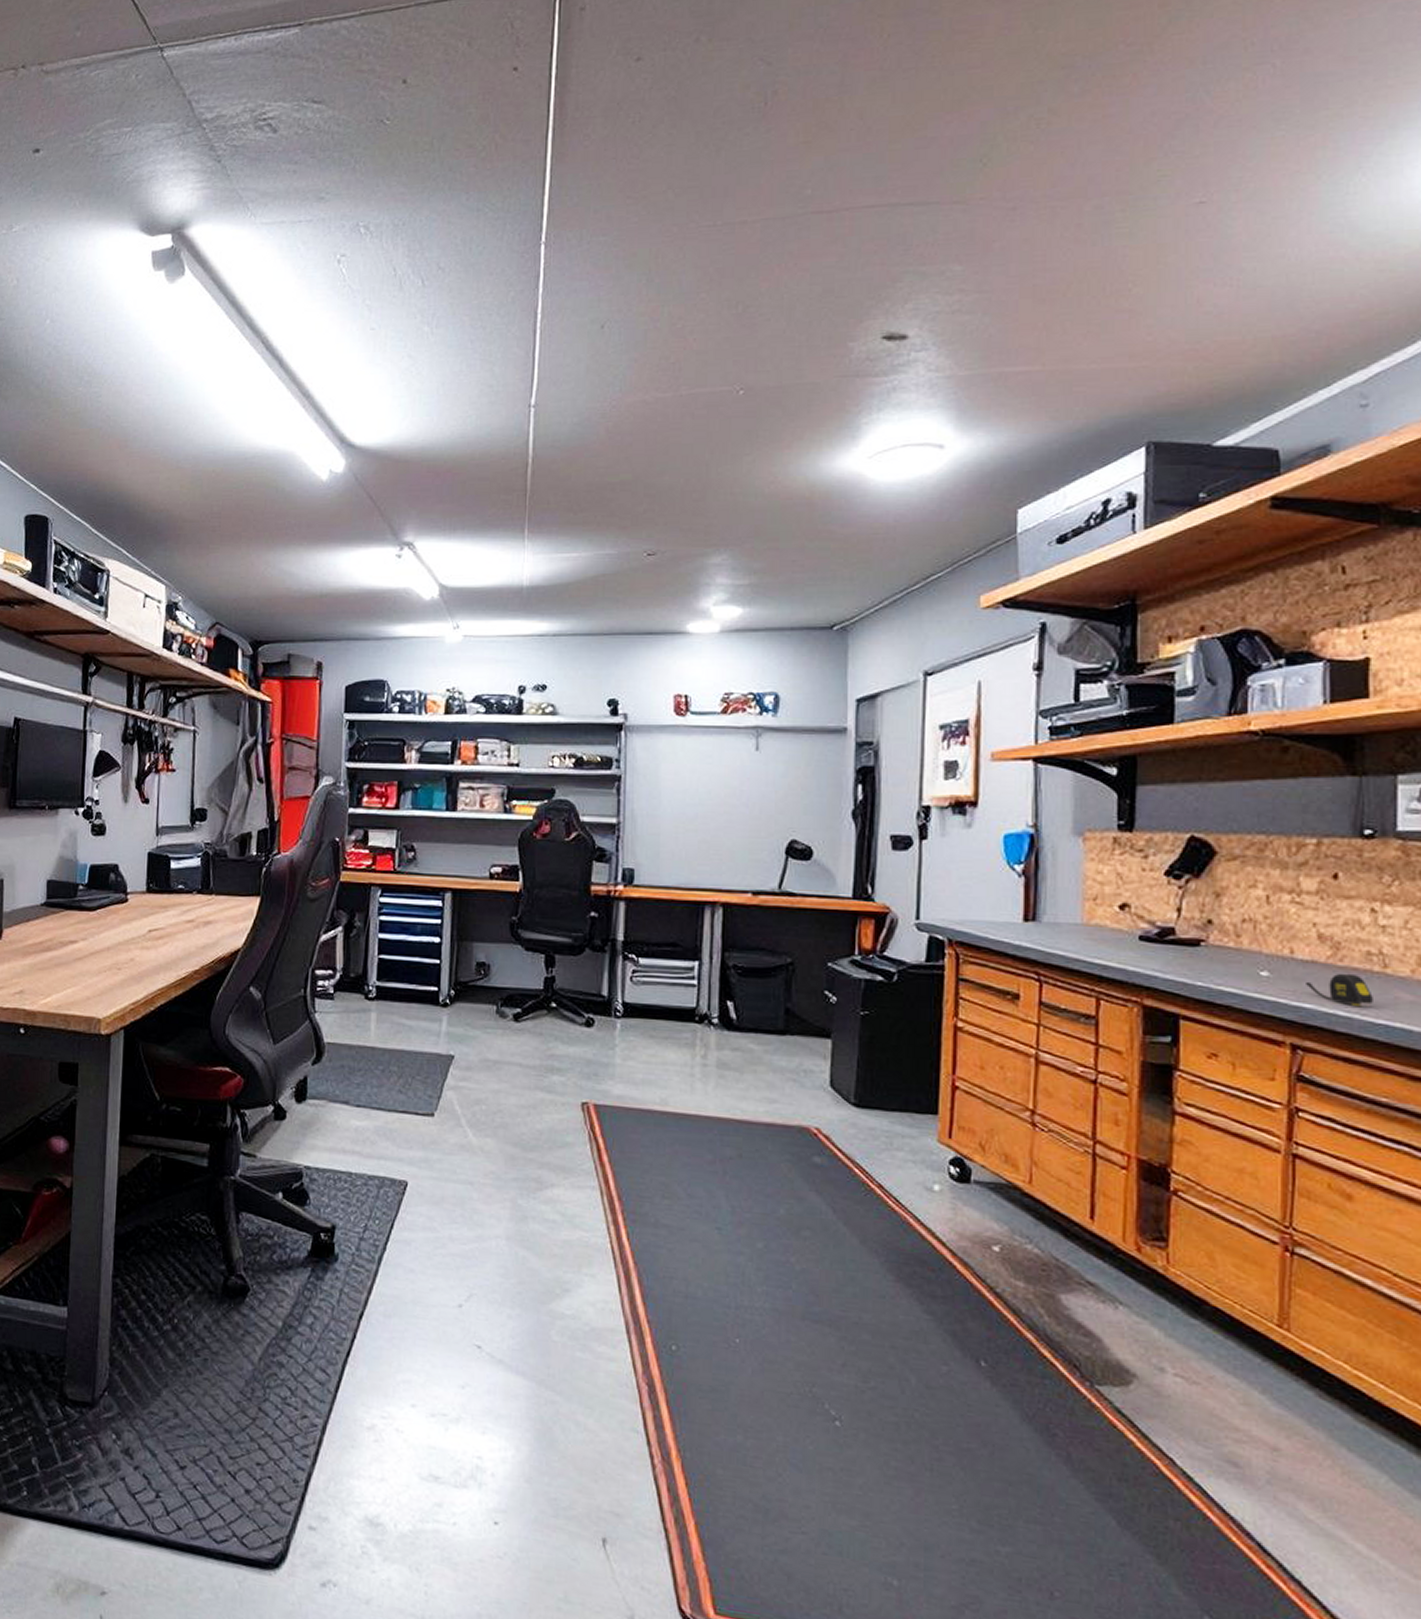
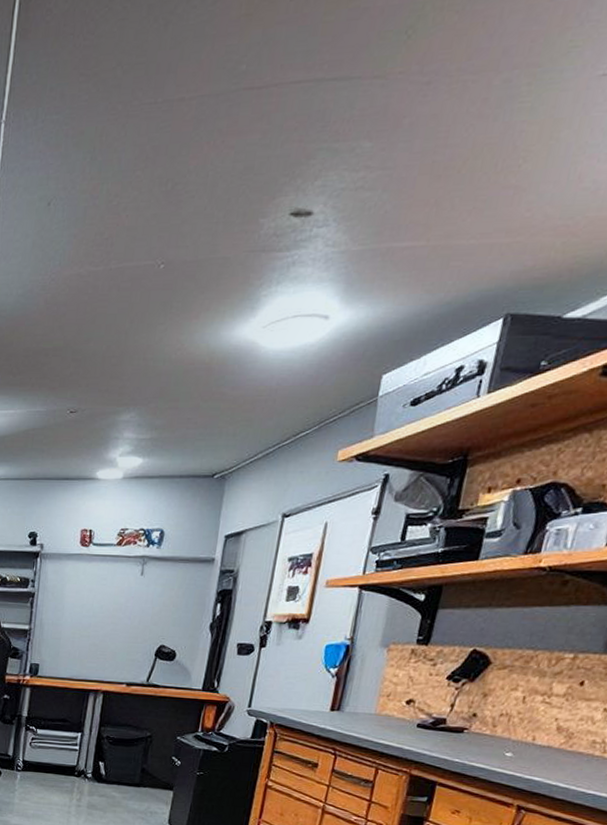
tape measure: present [1306,973,1373,1008] -> none [539,756,589,782]

